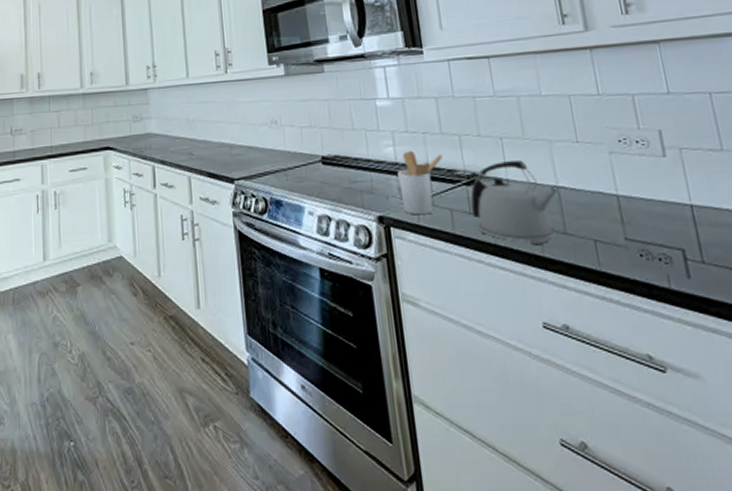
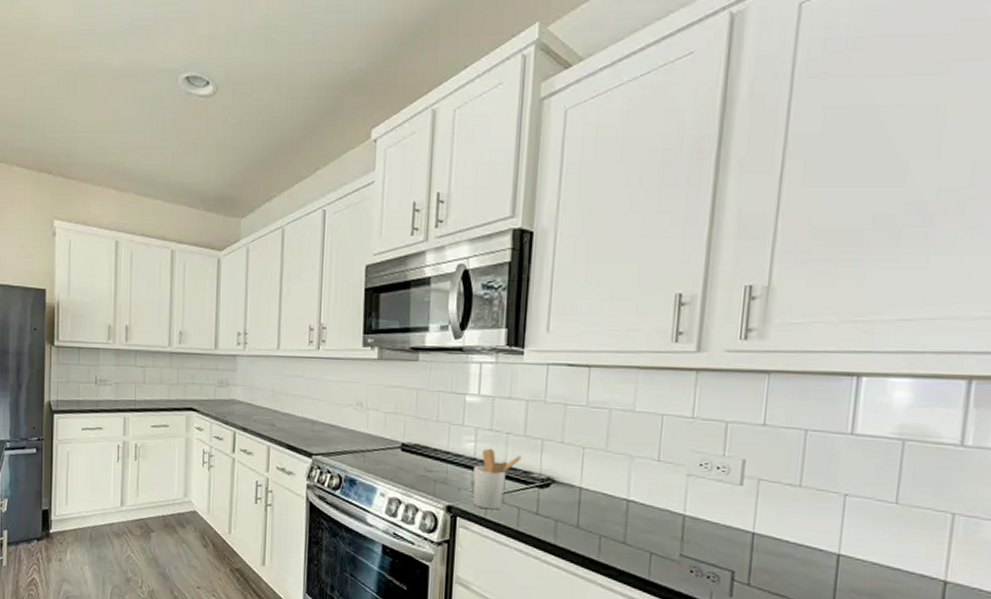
kettle: present [471,161,559,244] -> none [539,470,628,550]

